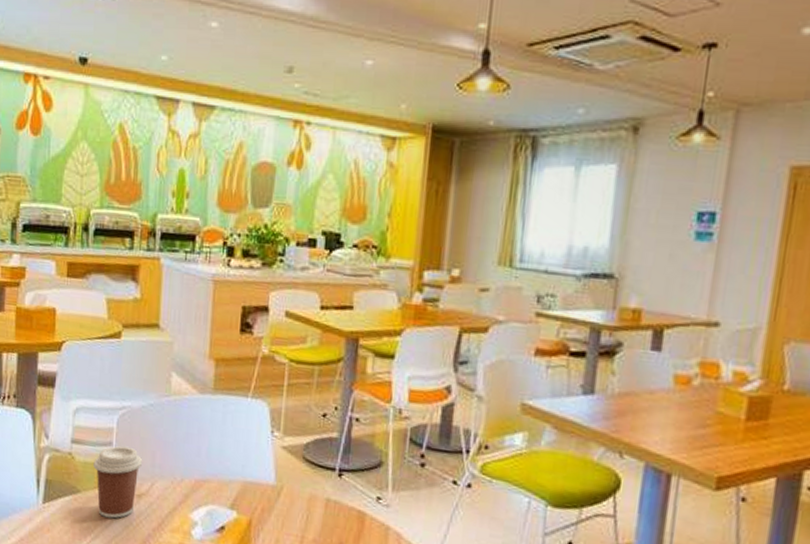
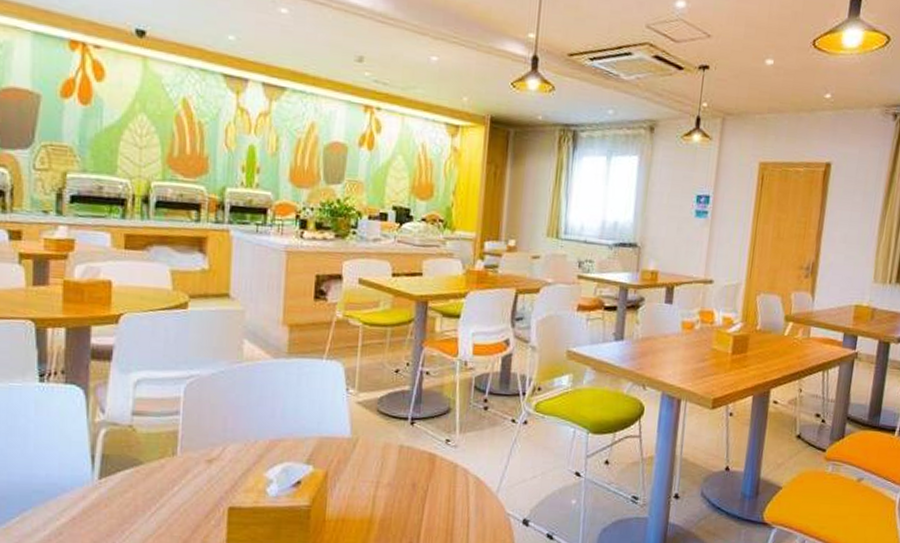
coffee cup: present [93,446,143,519] -> none [158,414,214,486]

